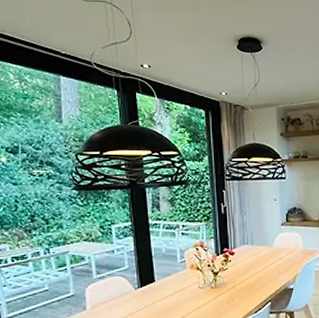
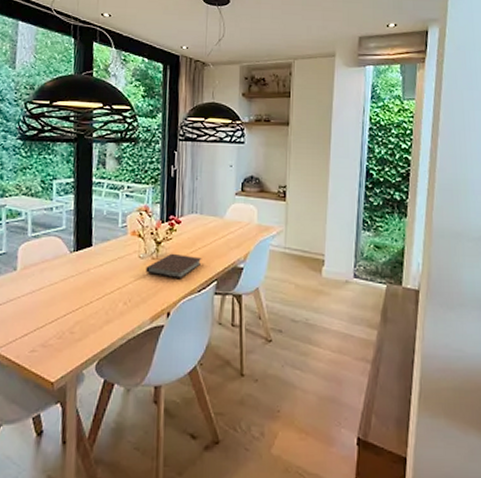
notebook: none [206,281,256,304] -> present [145,253,202,280]

